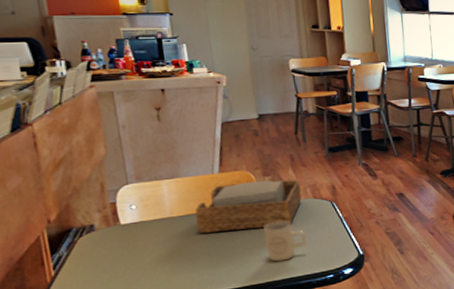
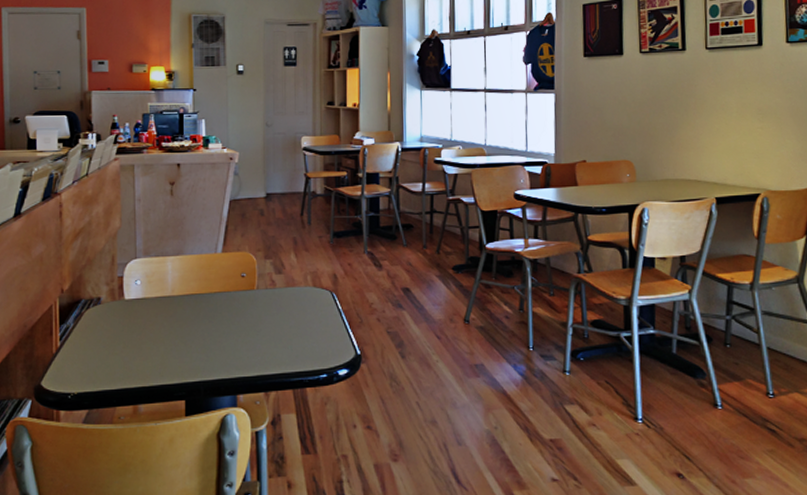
napkin holder: present [195,179,302,233] -> none [195,263,301,316]
mug: present [264,221,307,262] -> none [260,310,303,354]

